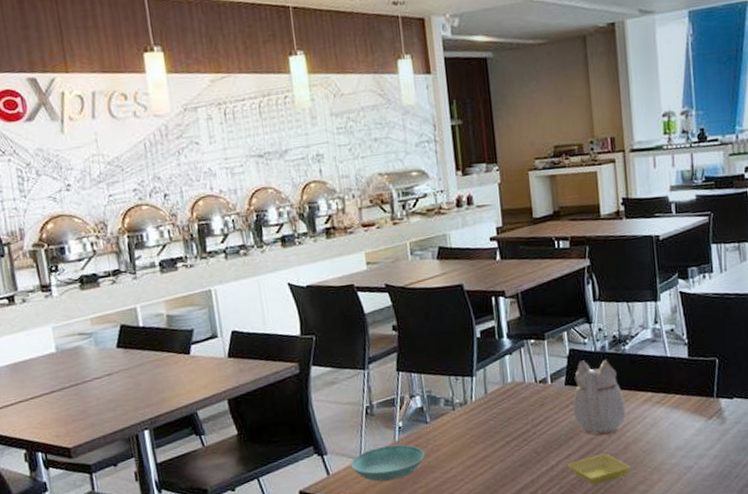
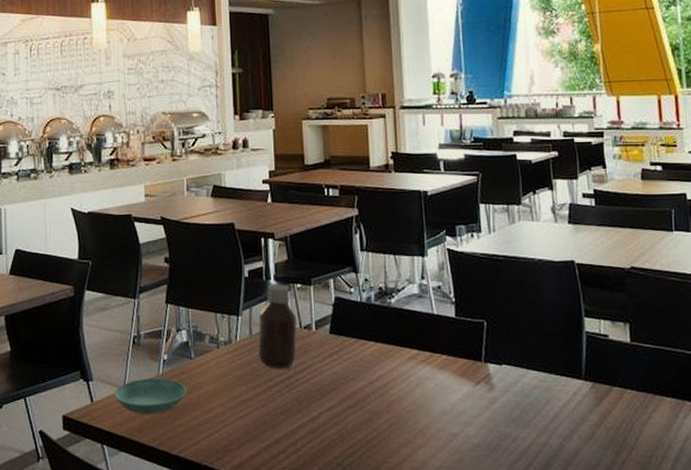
bottle: none [493,340,533,425] -> present [258,283,297,369]
saucer: present [567,453,631,485] -> none [329,409,395,443]
teapot: present [573,360,626,436] -> none [337,310,391,389]

